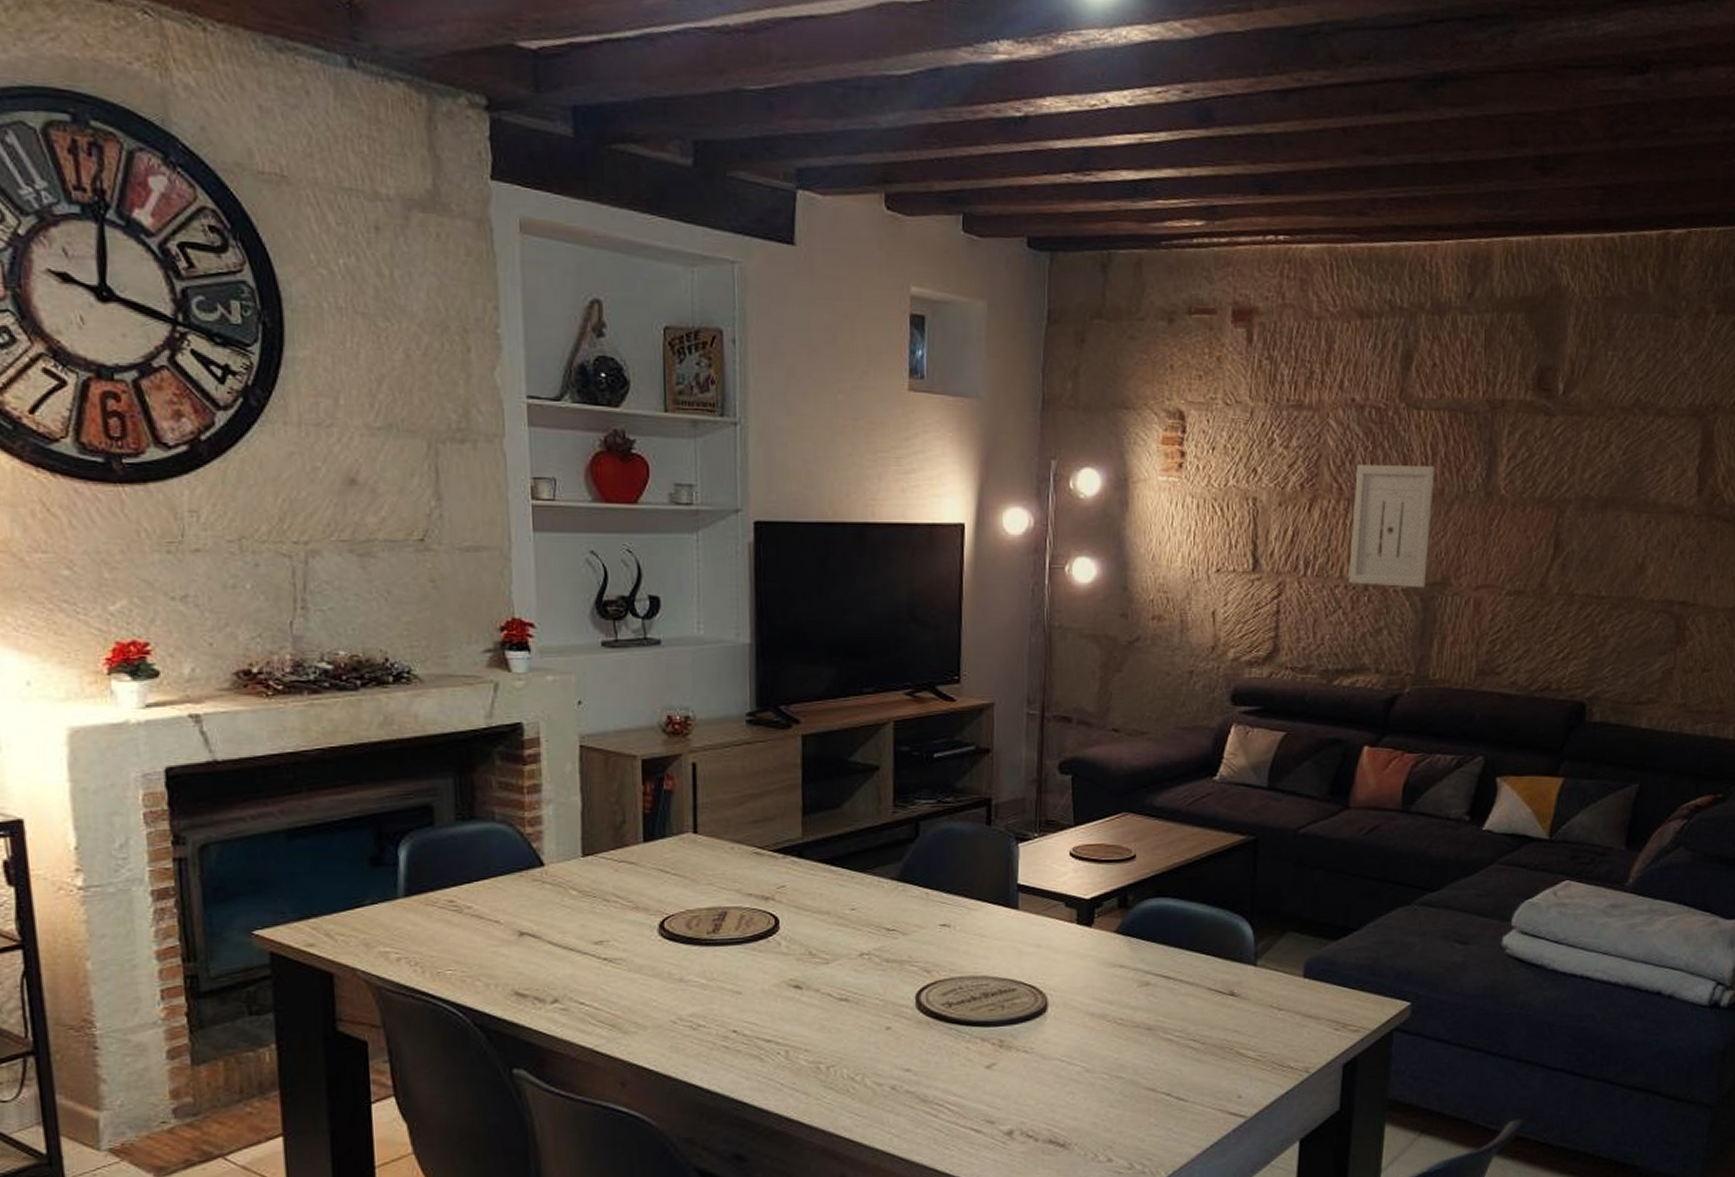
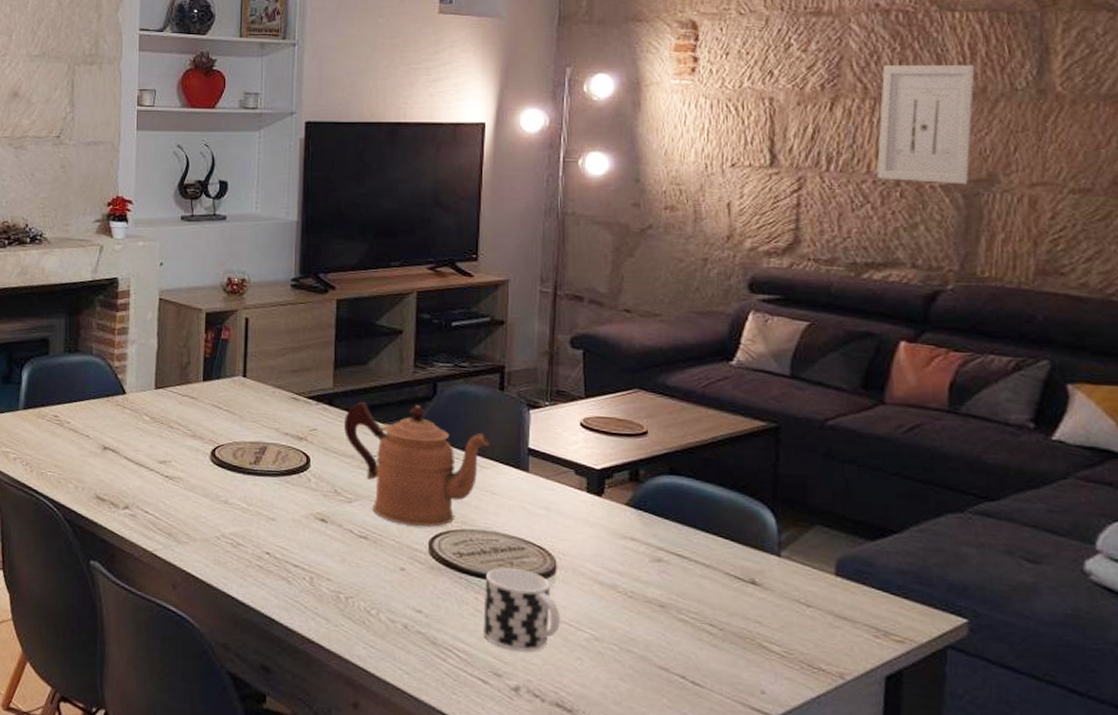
coffeepot: none [817,849,977,982] -> present [344,401,490,527]
cup: none [974,1011,1052,1095] -> present [483,568,560,652]

